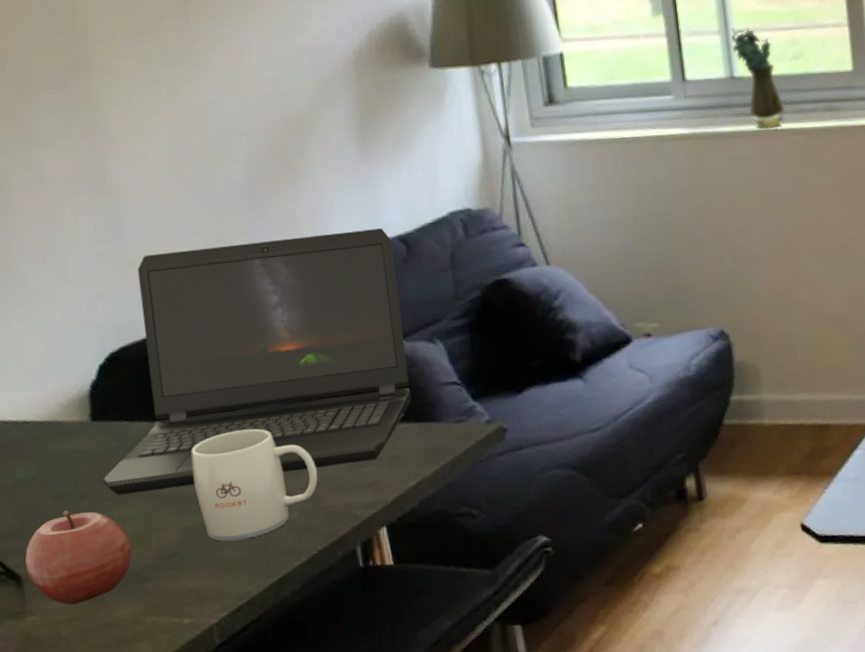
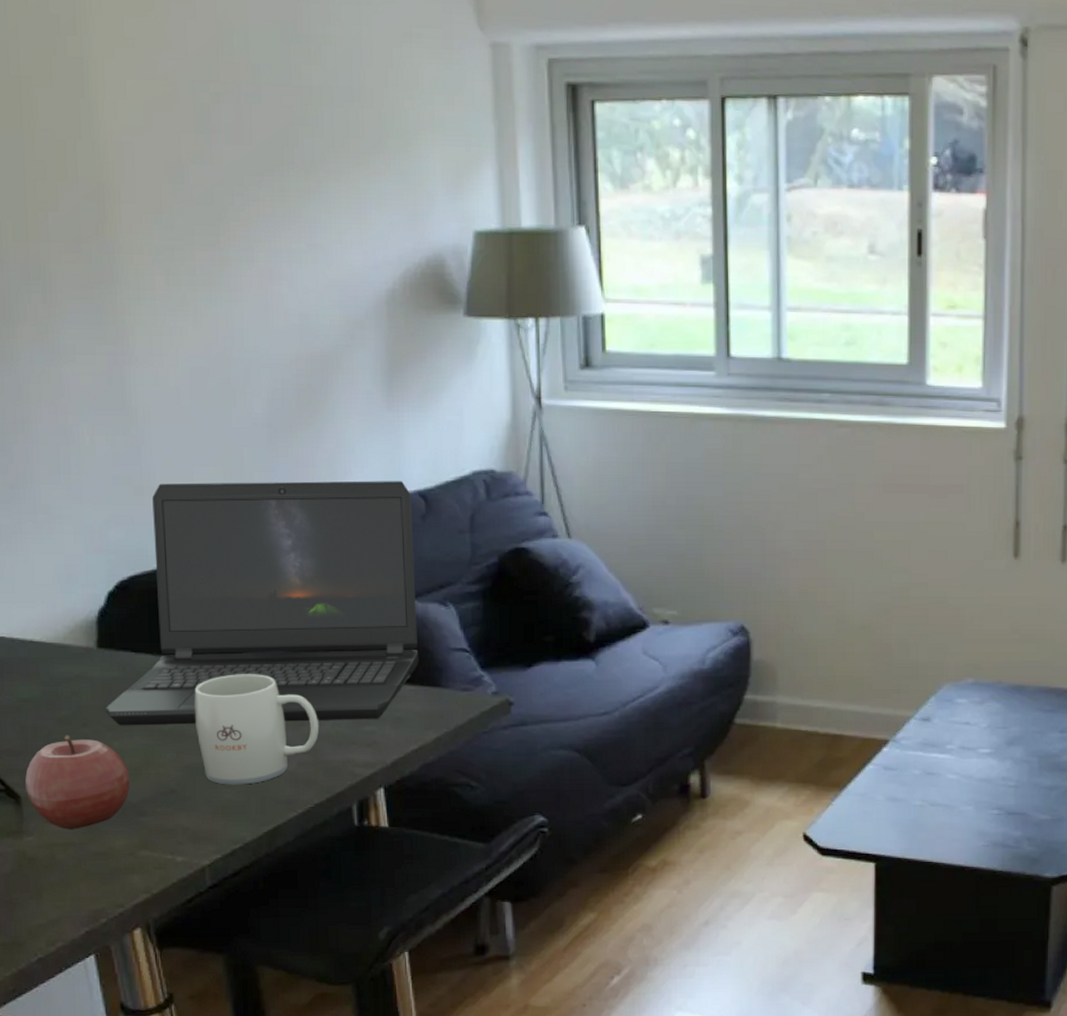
vase: present [731,27,785,130] -> none [782,306,832,419]

